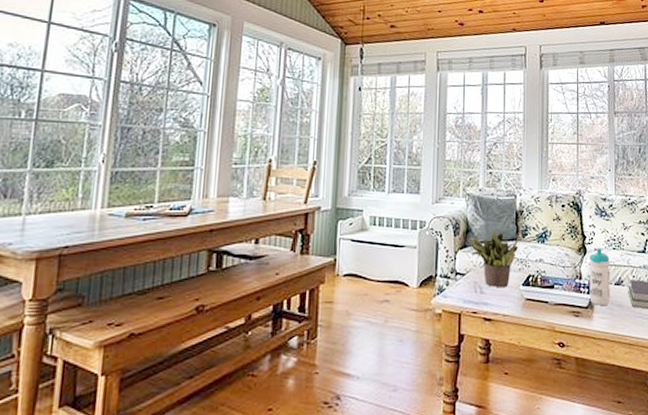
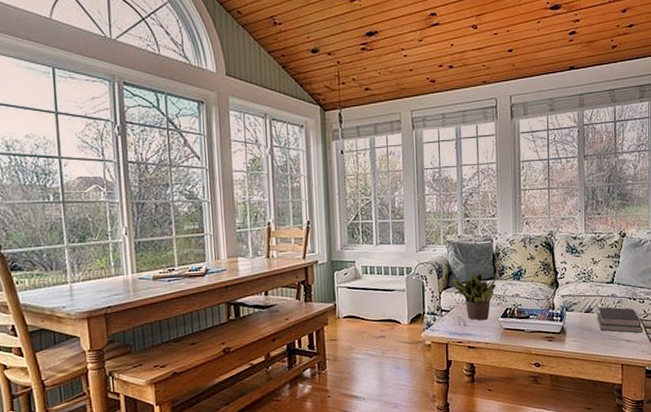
water bottle: present [589,248,610,306] -> none [561,282,581,331]

